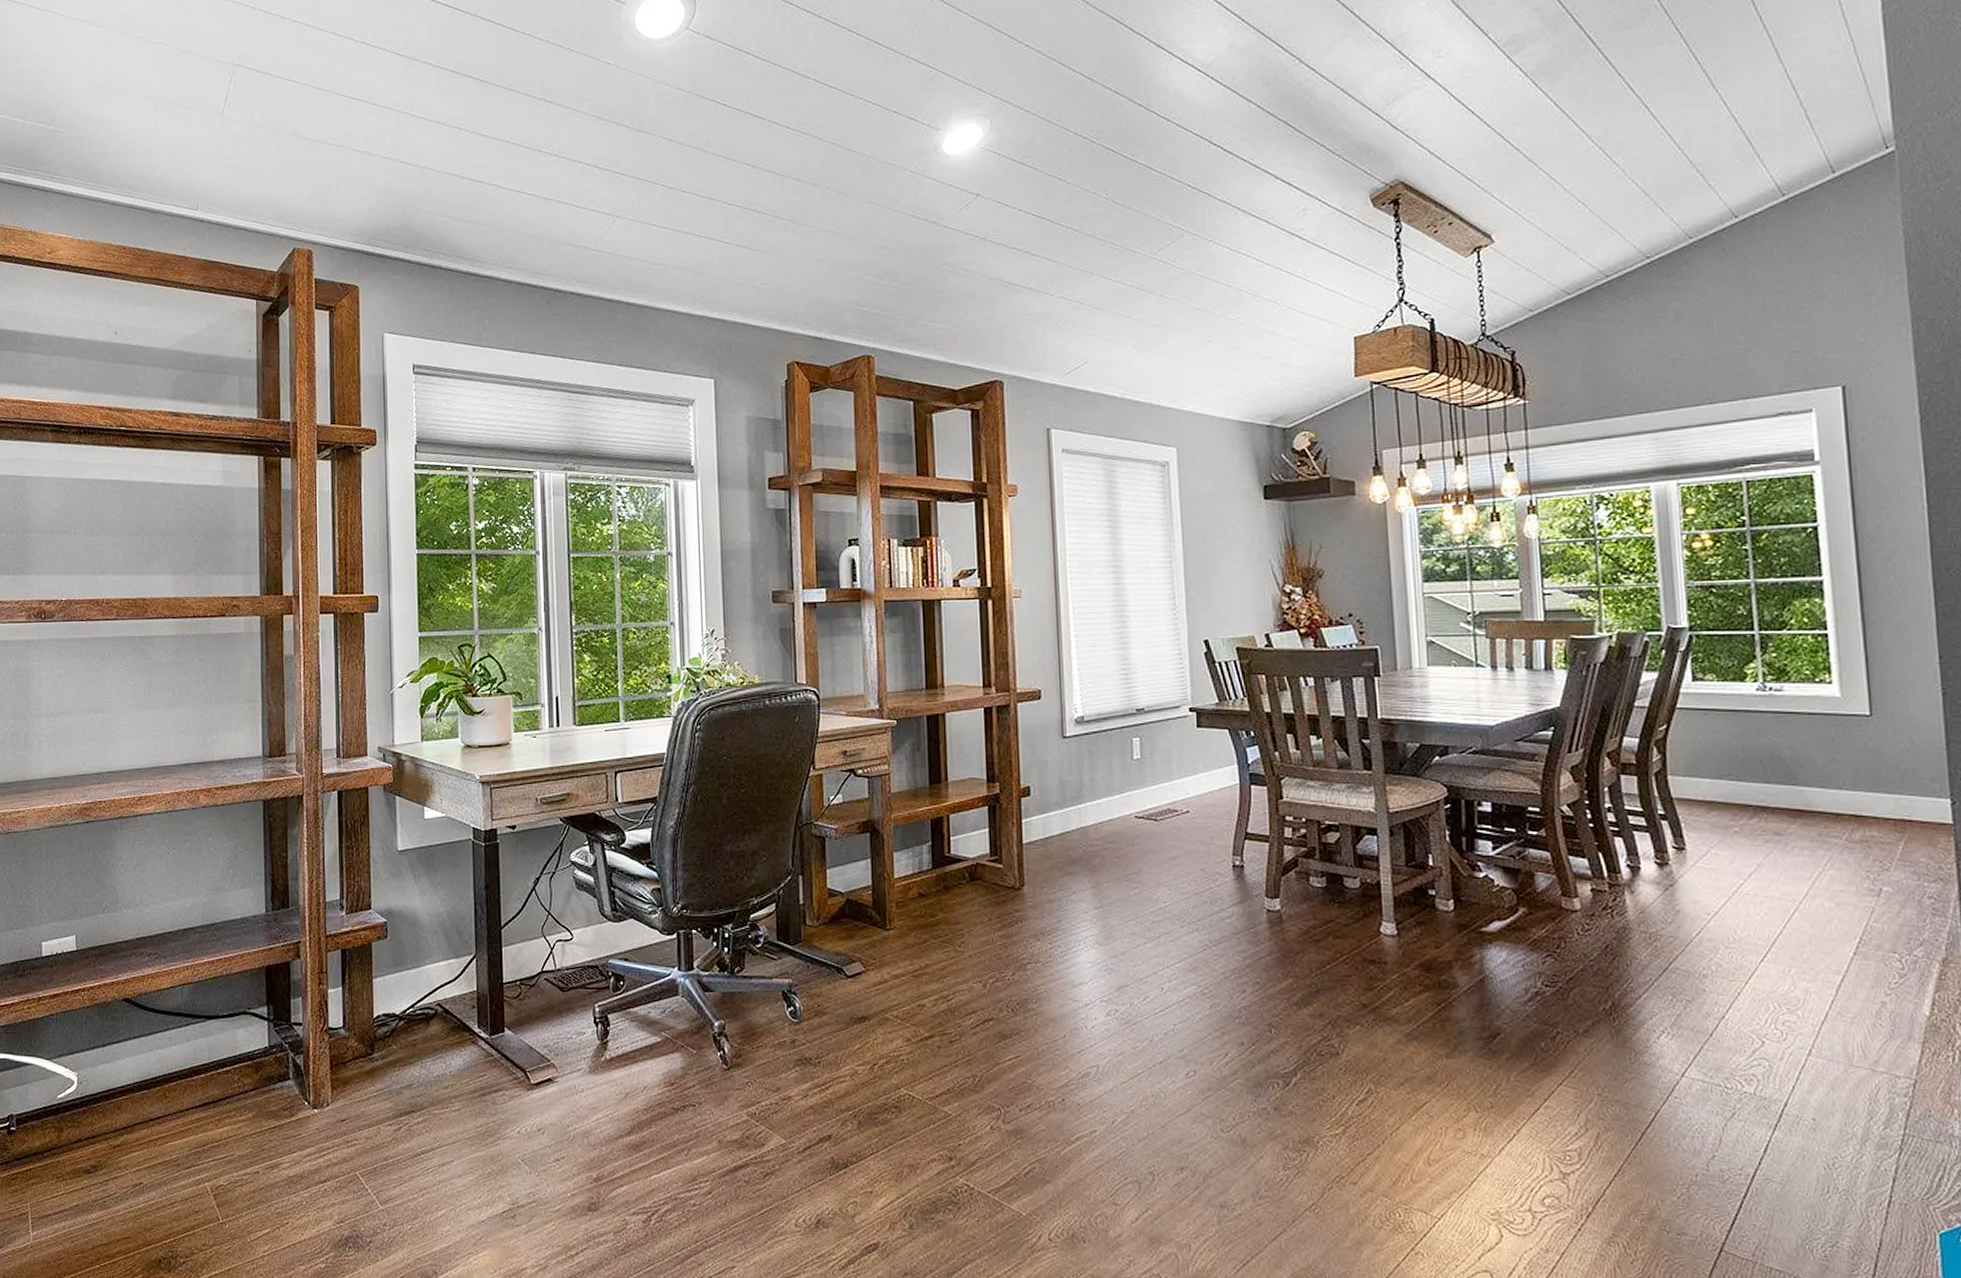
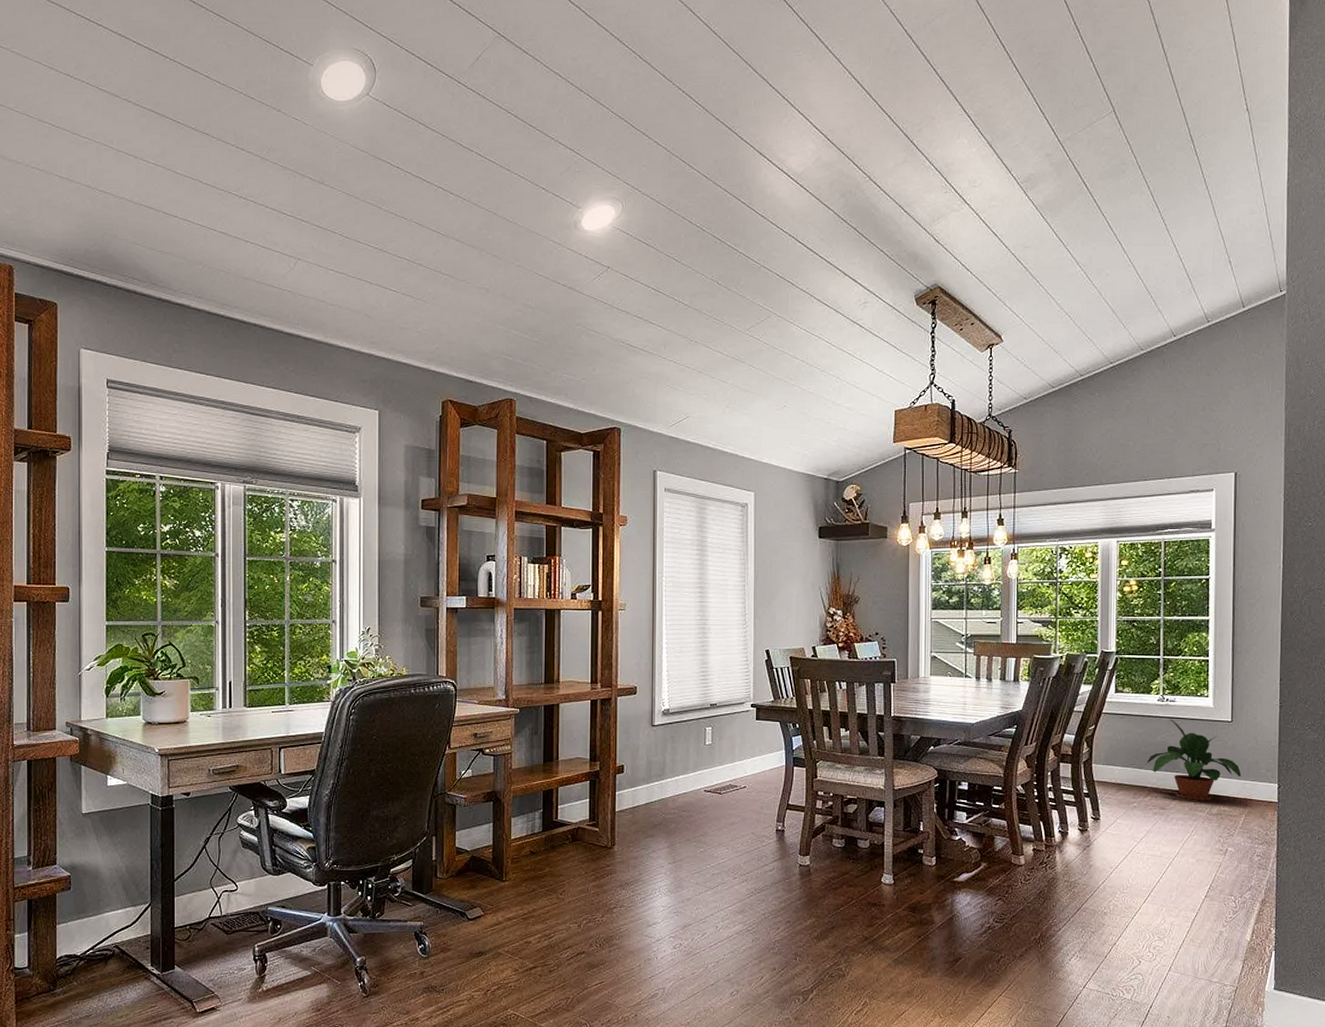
potted plant: none [1748,712,1892,822] -> present [1147,718,1241,800]

